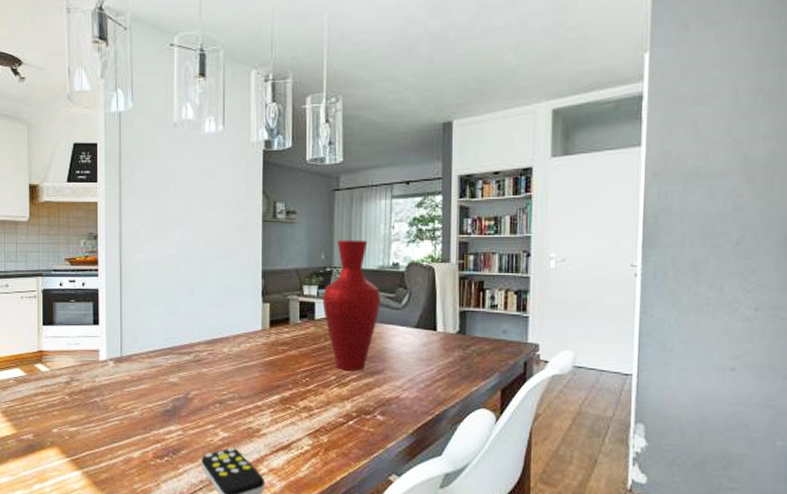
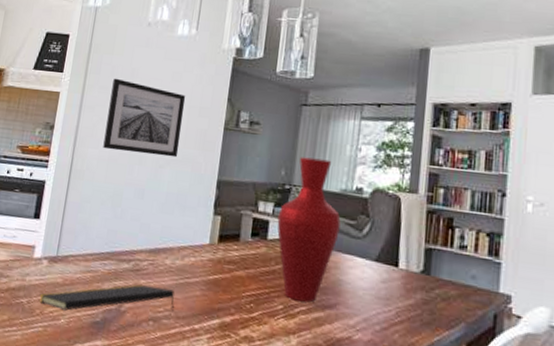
notepad: none [111,373,236,404] -> present [38,284,175,312]
wall art: none [148,182,222,253] -> present [103,78,186,158]

